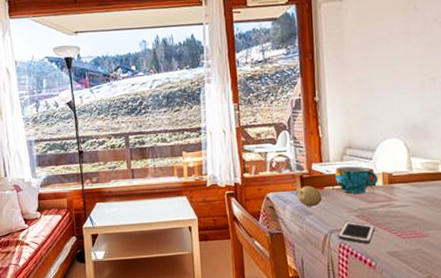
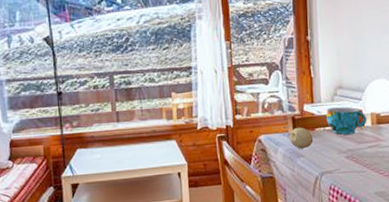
cell phone: present [338,221,376,245] -> none [328,162,364,186]

